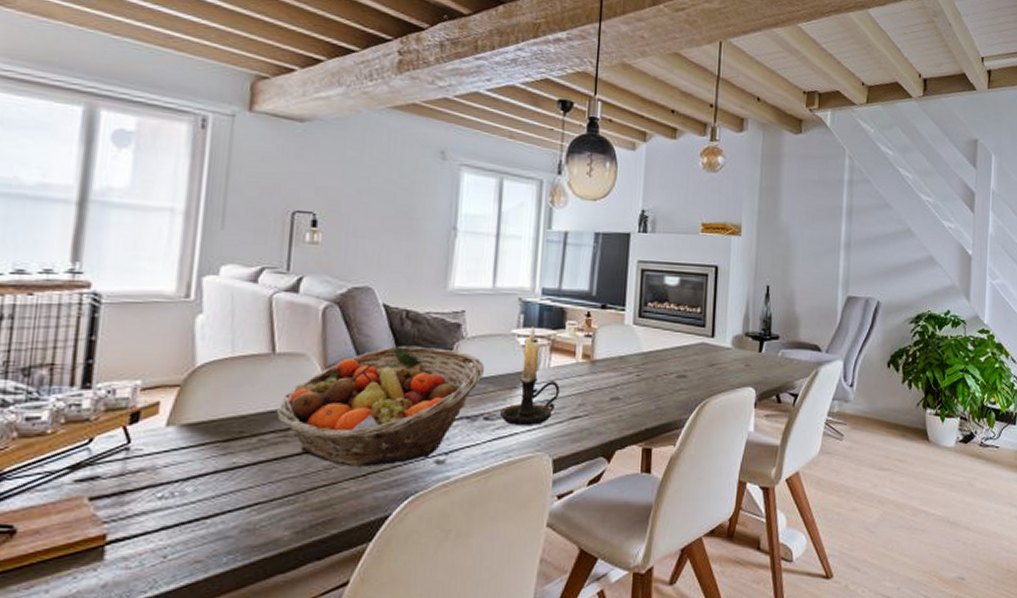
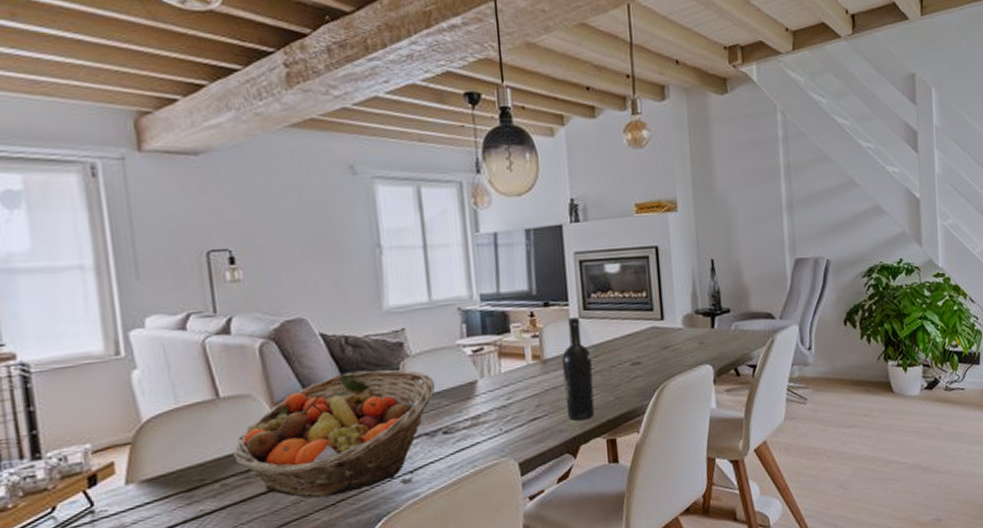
candle holder: present [499,325,560,425] -> none [457,334,515,435]
wine bottle: none [607,323,640,426] -> present [562,317,595,421]

